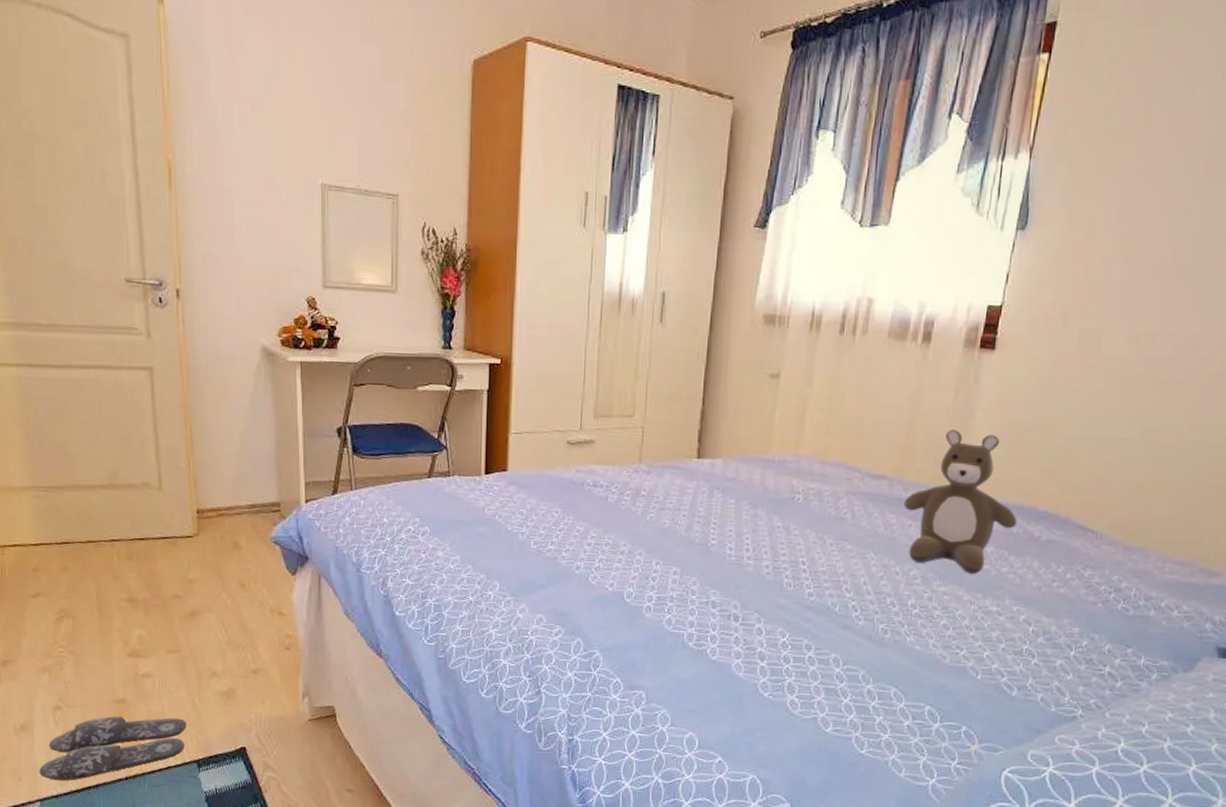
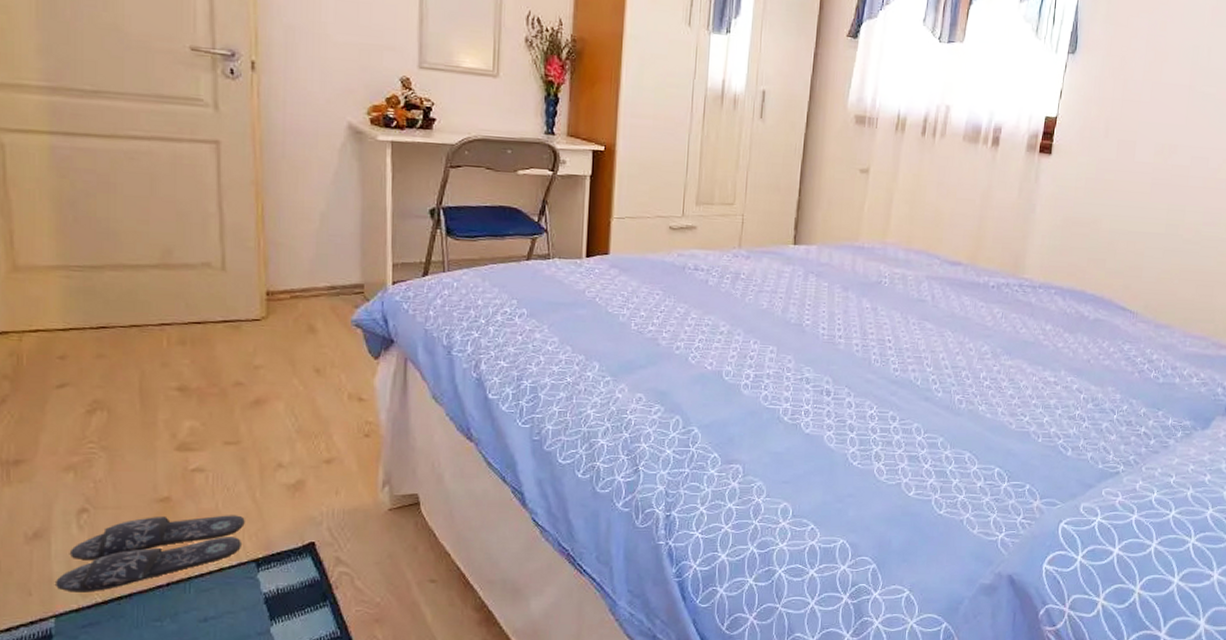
teddy bear: present [903,430,1017,574] -> none [976,223,1070,349]

